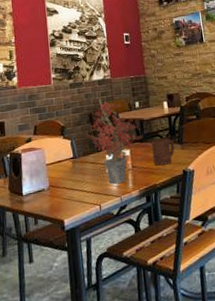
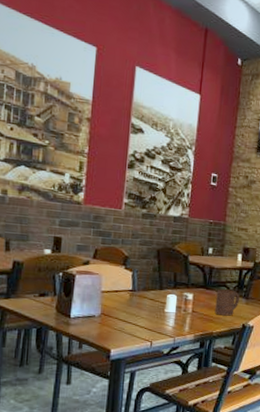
potted plant: present [88,87,143,184] -> none [152,225,210,325]

